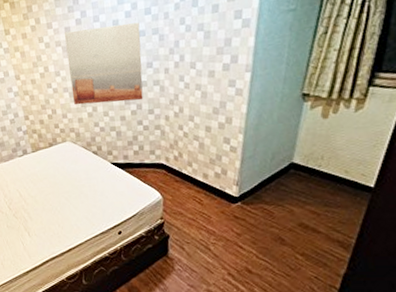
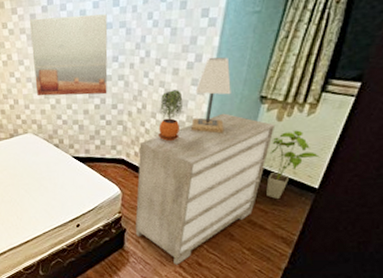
dresser: none [178,112,321,272] -> present [135,113,276,265]
potted plant: none [196,92,223,144] -> present [157,90,184,141]
lamp: none [230,56,271,134] -> present [190,57,231,134]
house plant: none [316,126,373,201] -> present [266,130,320,200]

